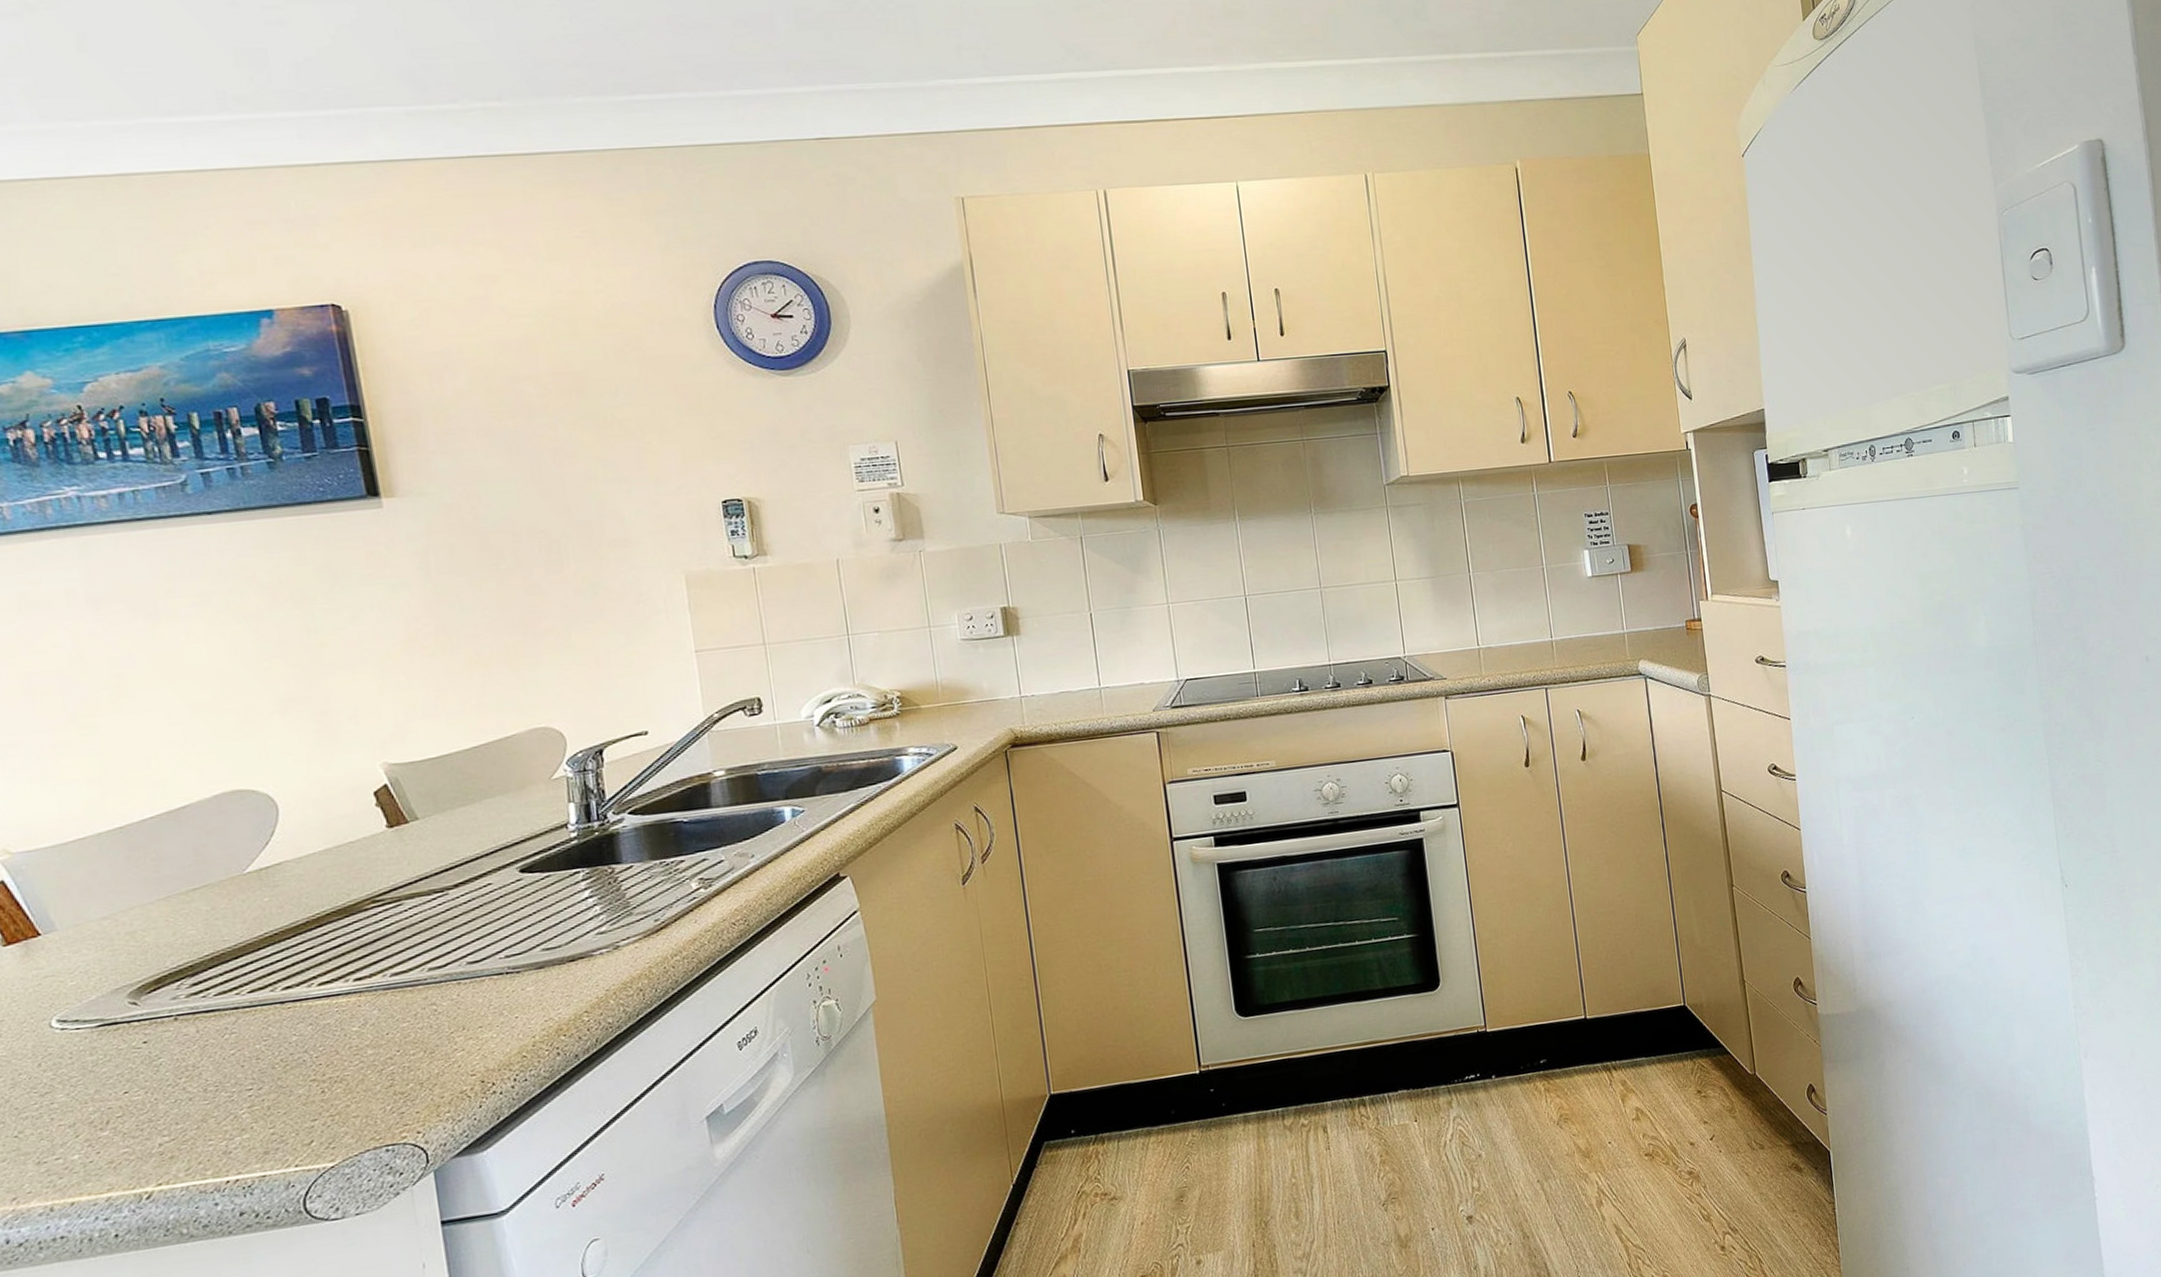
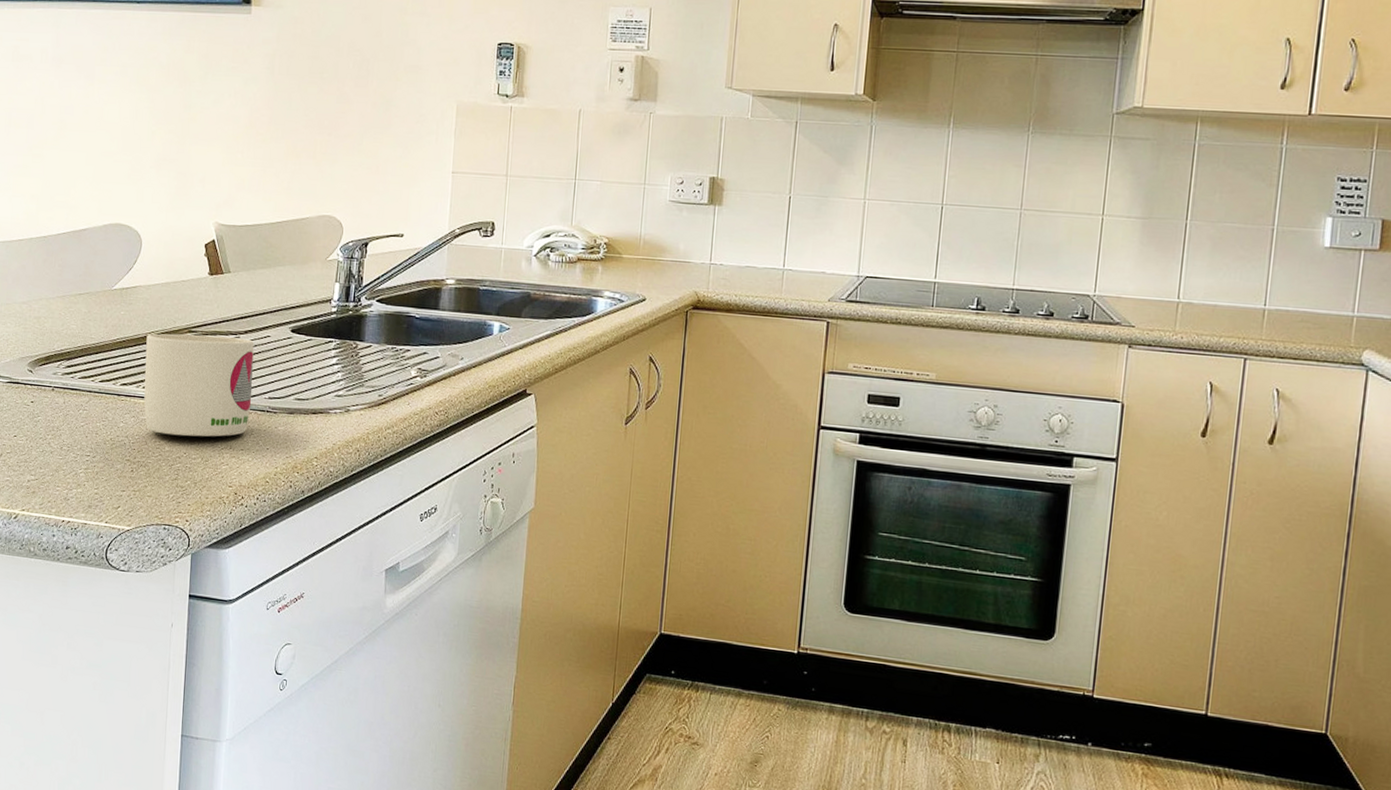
mug: none [309,893,483,1037] -> present [144,333,254,437]

